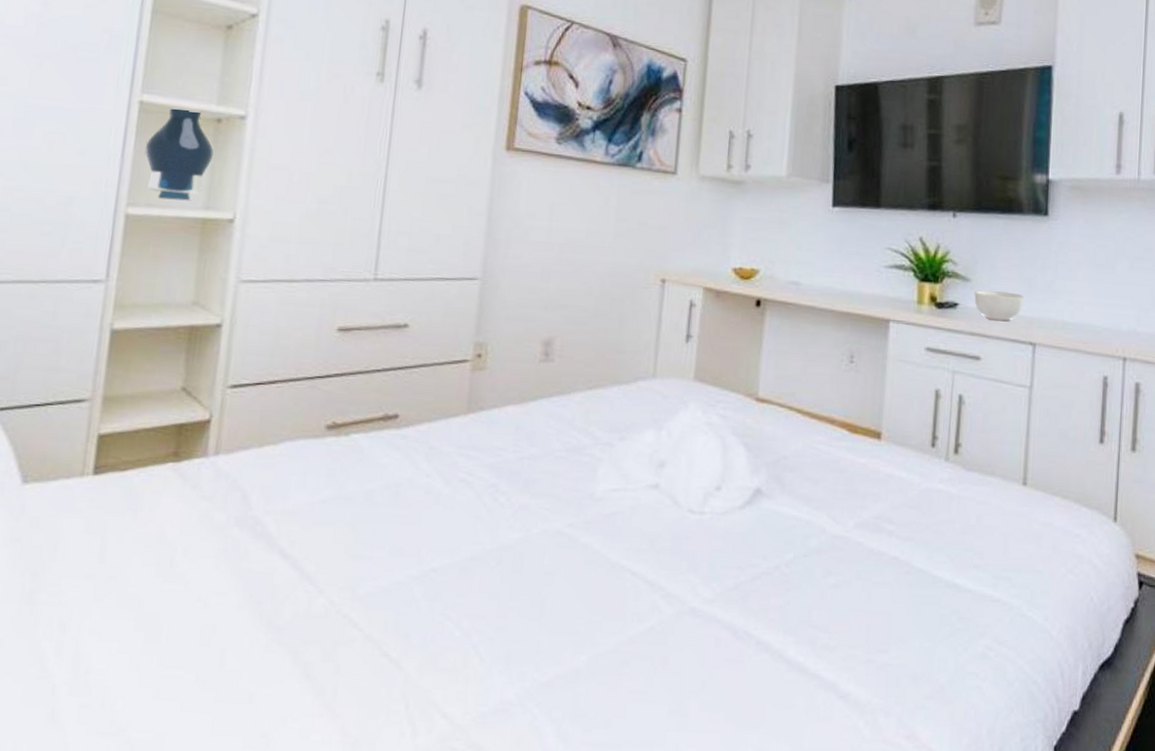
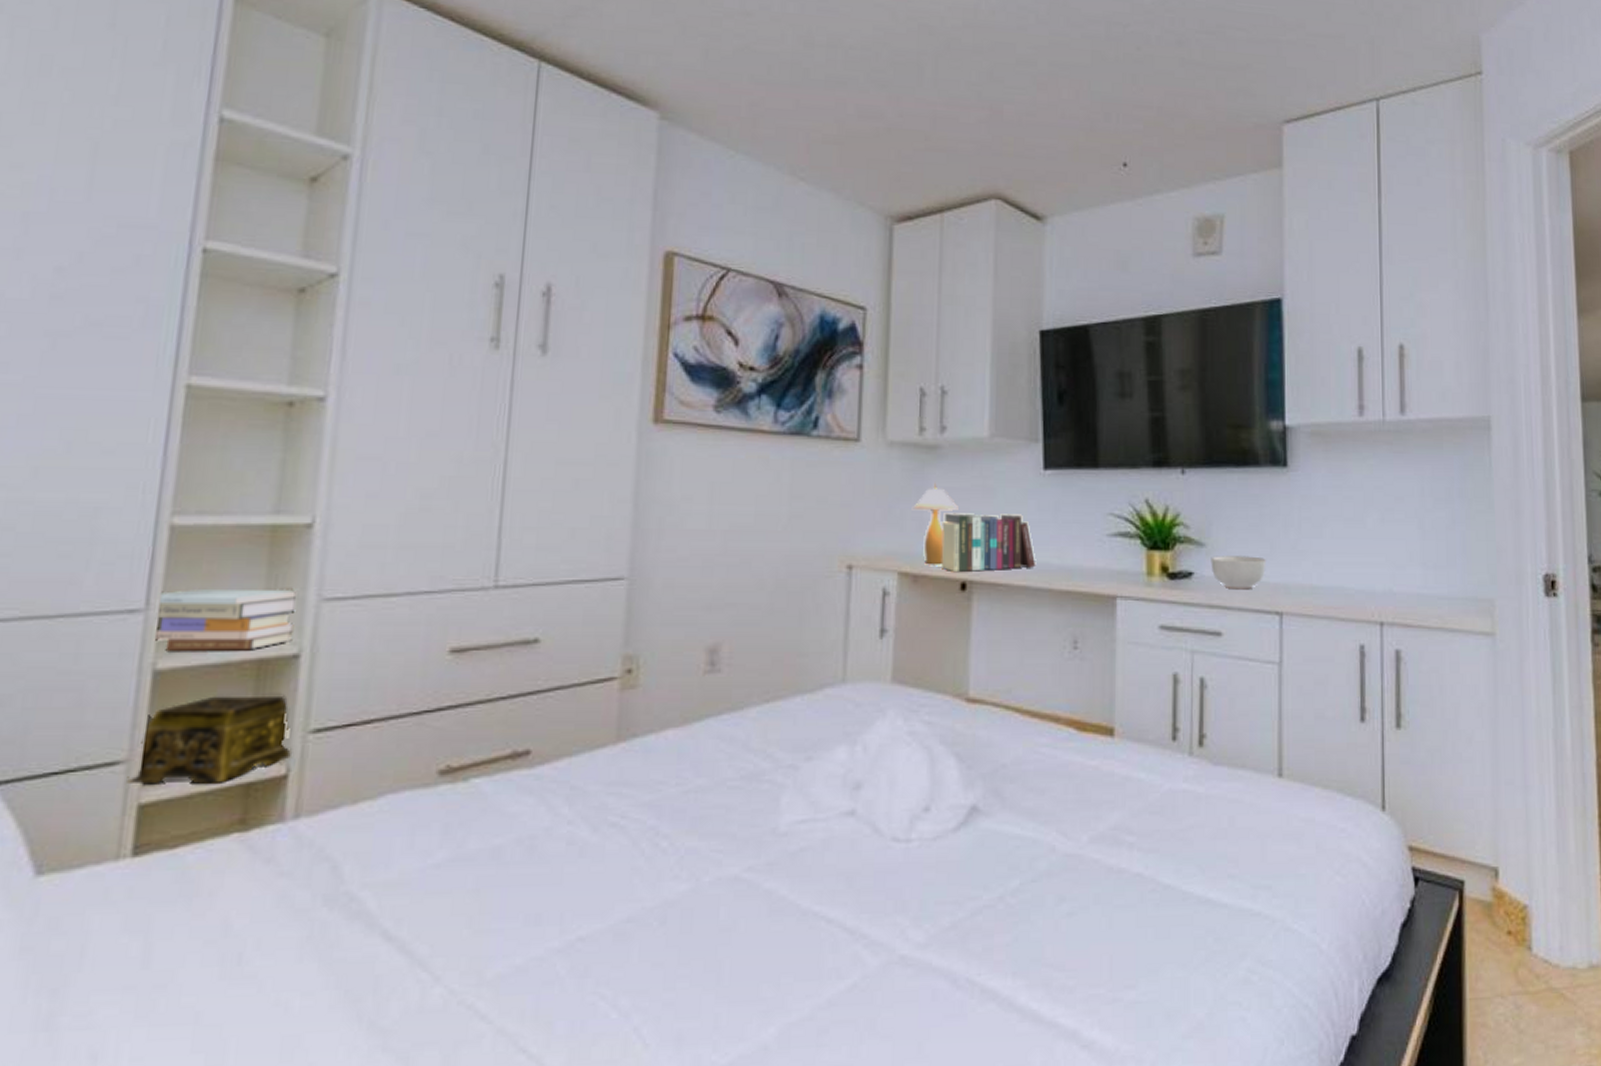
decorative box: none [90,353,214,423] -> present [126,695,291,784]
books: none [110,267,221,319] -> present [152,590,298,652]
vase: present [144,106,214,201] -> none [194,390,285,504]
table lamp: none [719,212,756,284] -> present [913,482,957,565]
books: none [741,239,822,292] -> present [941,513,1036,573]

